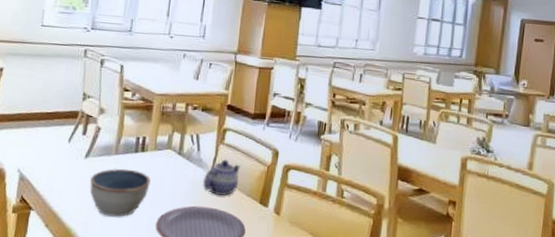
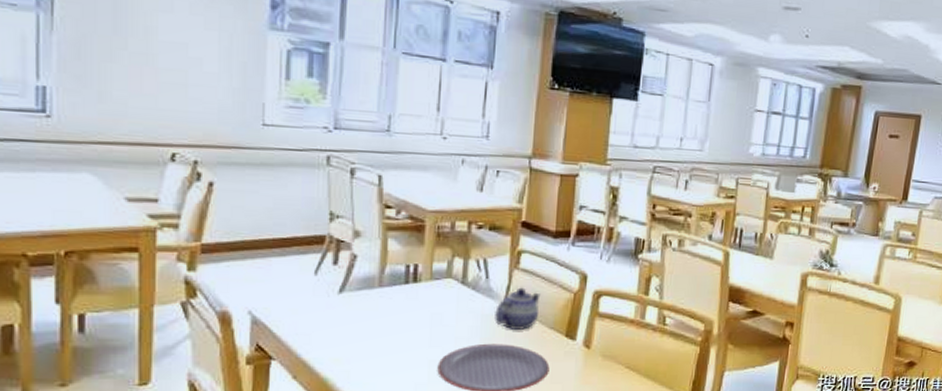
bowl: present [90,168,151,217] -> none [348,304,427,362]

